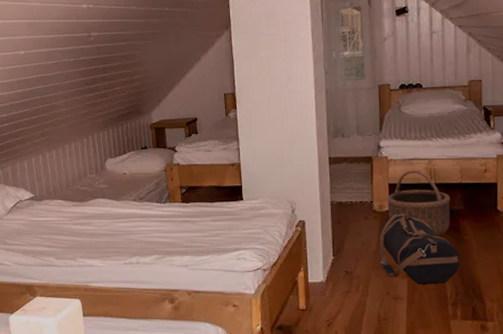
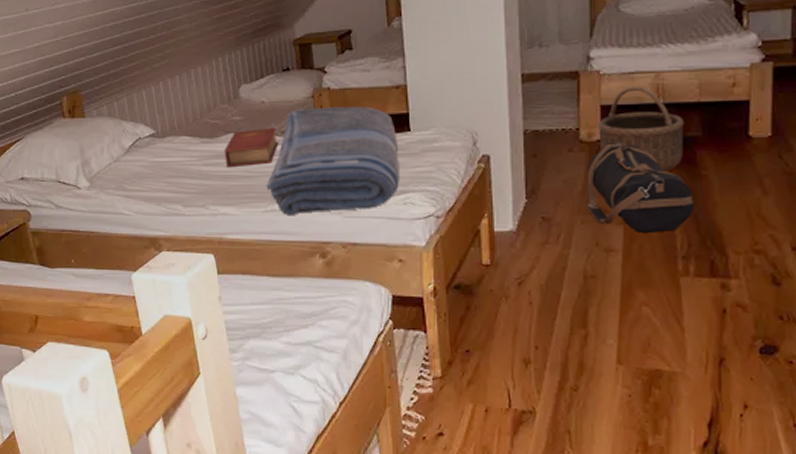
book: none [91,194,137,227] -> present [224,127,279,168]
towel: none [126,179,235,267] -> present [266,106,401,215]

